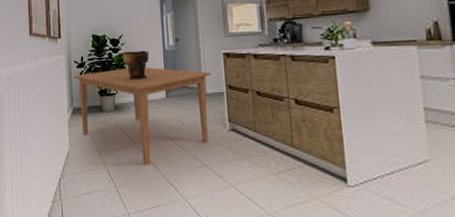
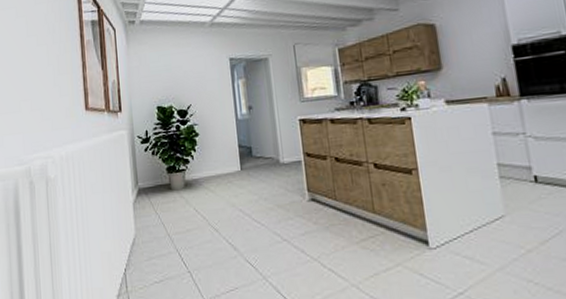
dining table: present [74,67,212,166] -> none [138,138,288,247]
decorative urn: present [122,50,150,81] -> none [191,120,221,154]

